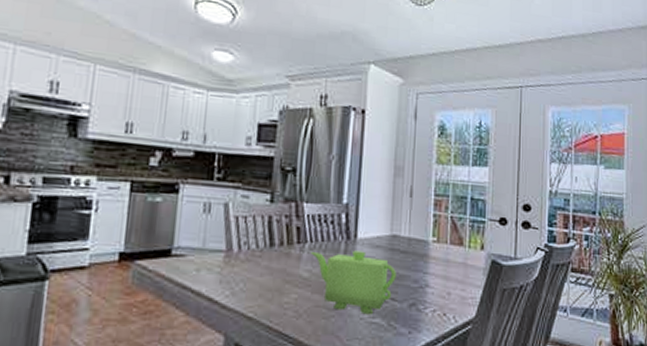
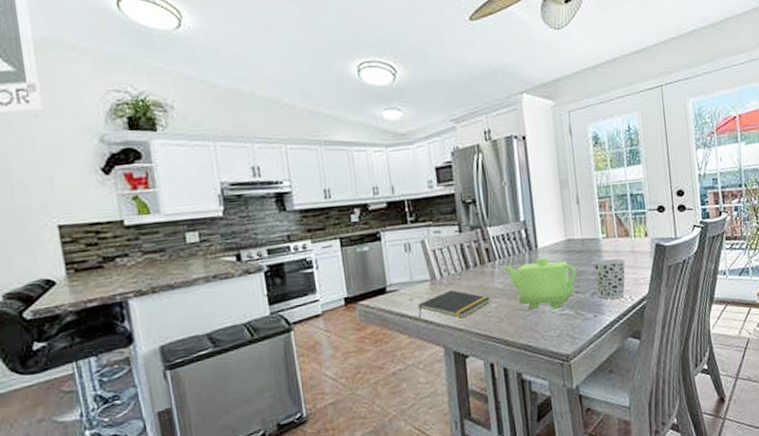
notepad: none [203,268,292,305] -> present [418,290,491,319]
cup: none [415,266,455,316] -> present [592,258,626,299]

